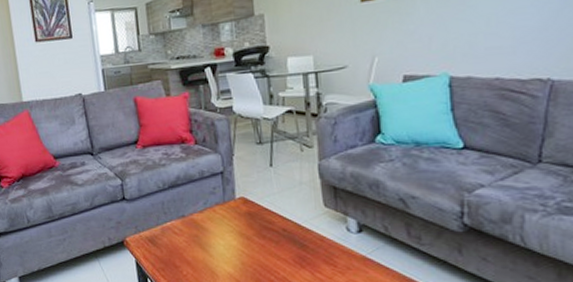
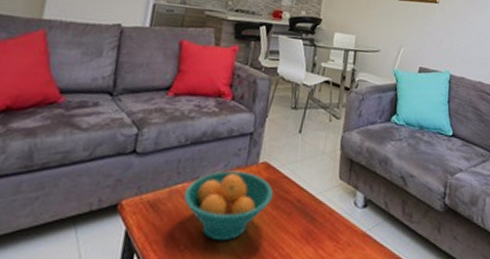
fruit bowl: none [174,207,258,268] -> present [183,170,274,242]

